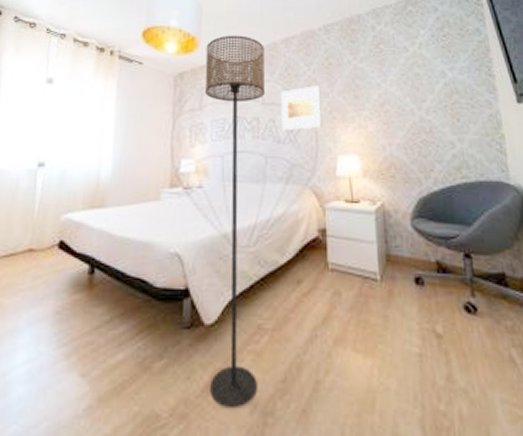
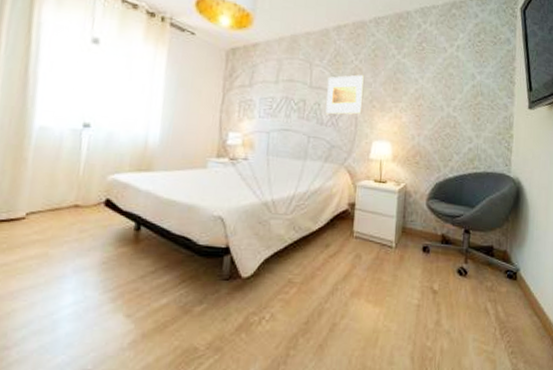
floor lamp: present [204,35,266,409] -> none [243,15,317,344]

